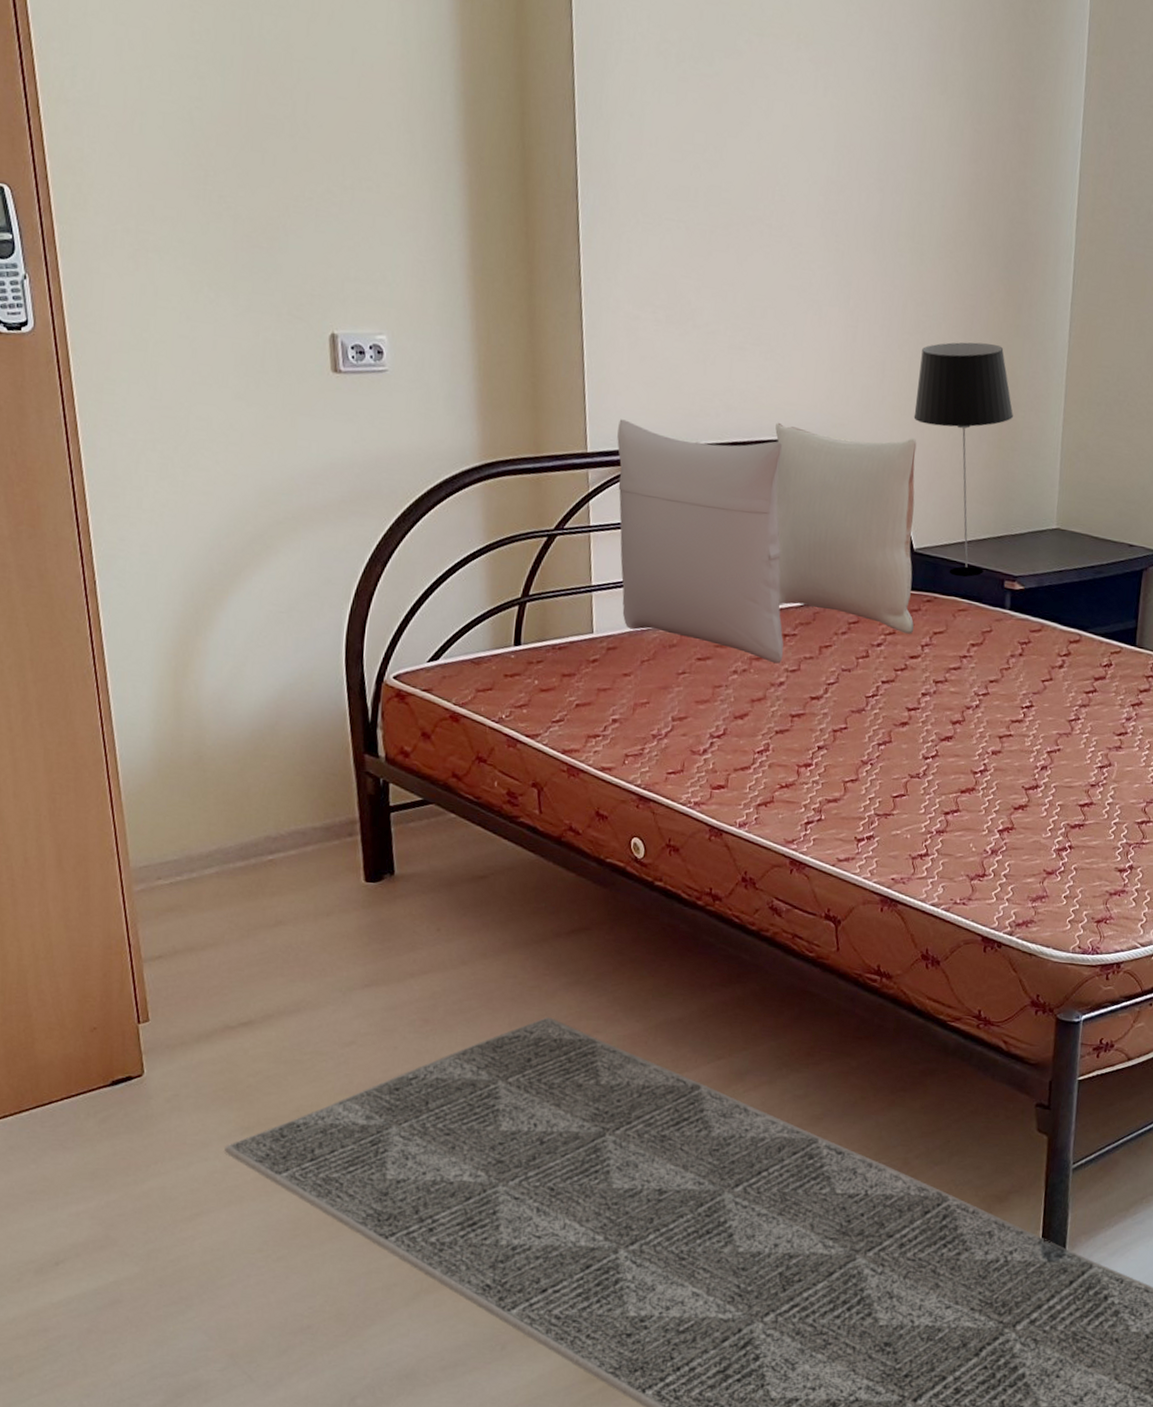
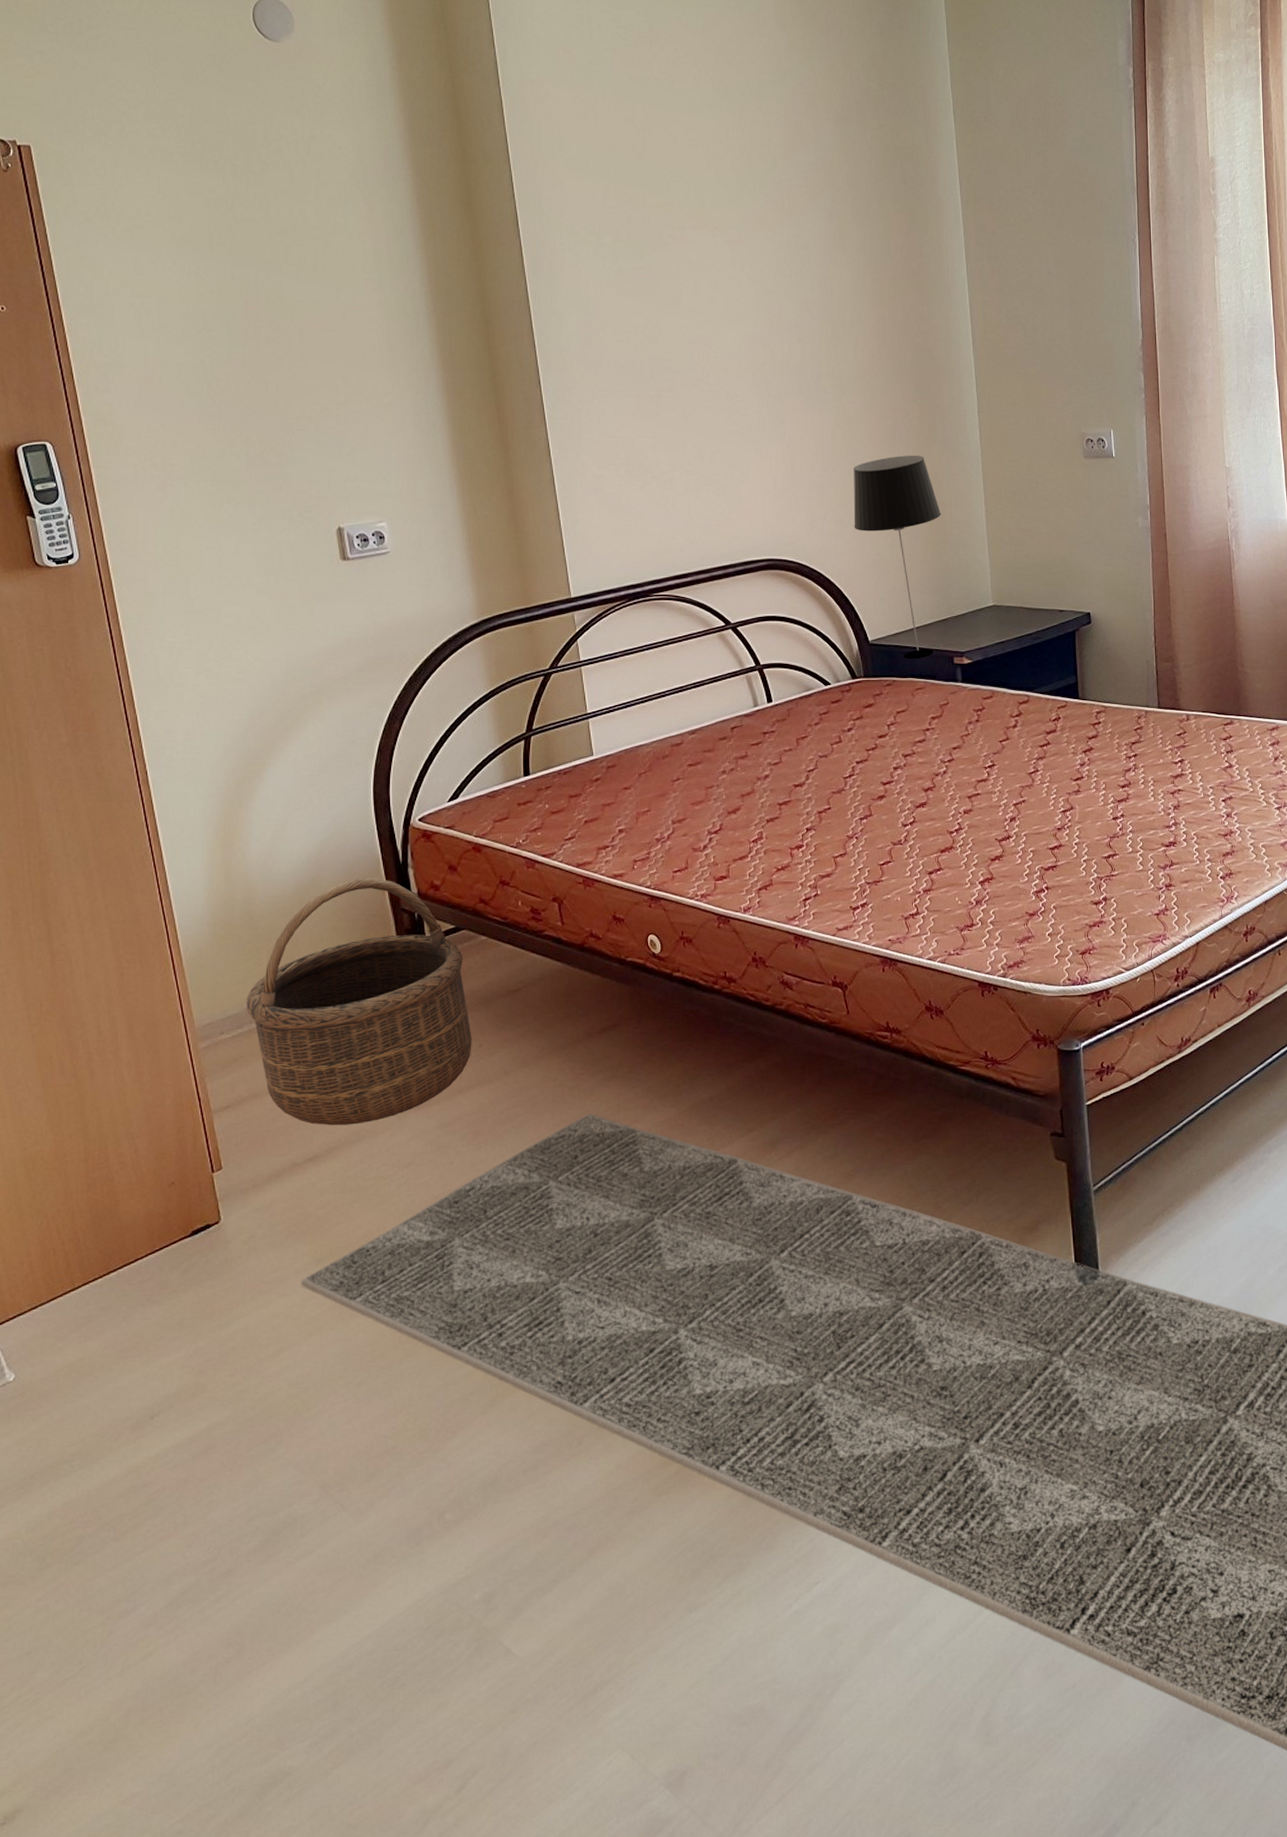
basket: none [187,732,430,994] -> present [246,877,472,1126]
pillow: present [617,419,784,664] -> none [596,564,765,760]
pillow: present [775,422,917,634] -> none [734,545,878,717]

